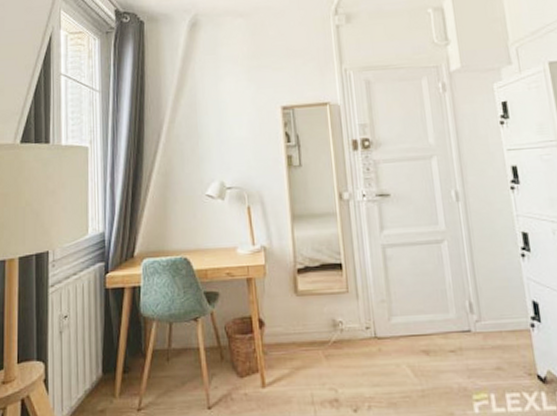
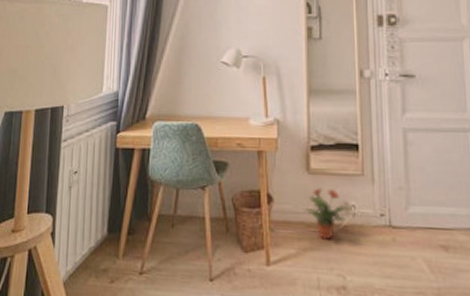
potted plant: none [295,308,334,357] -> present [304,188,346,240]

